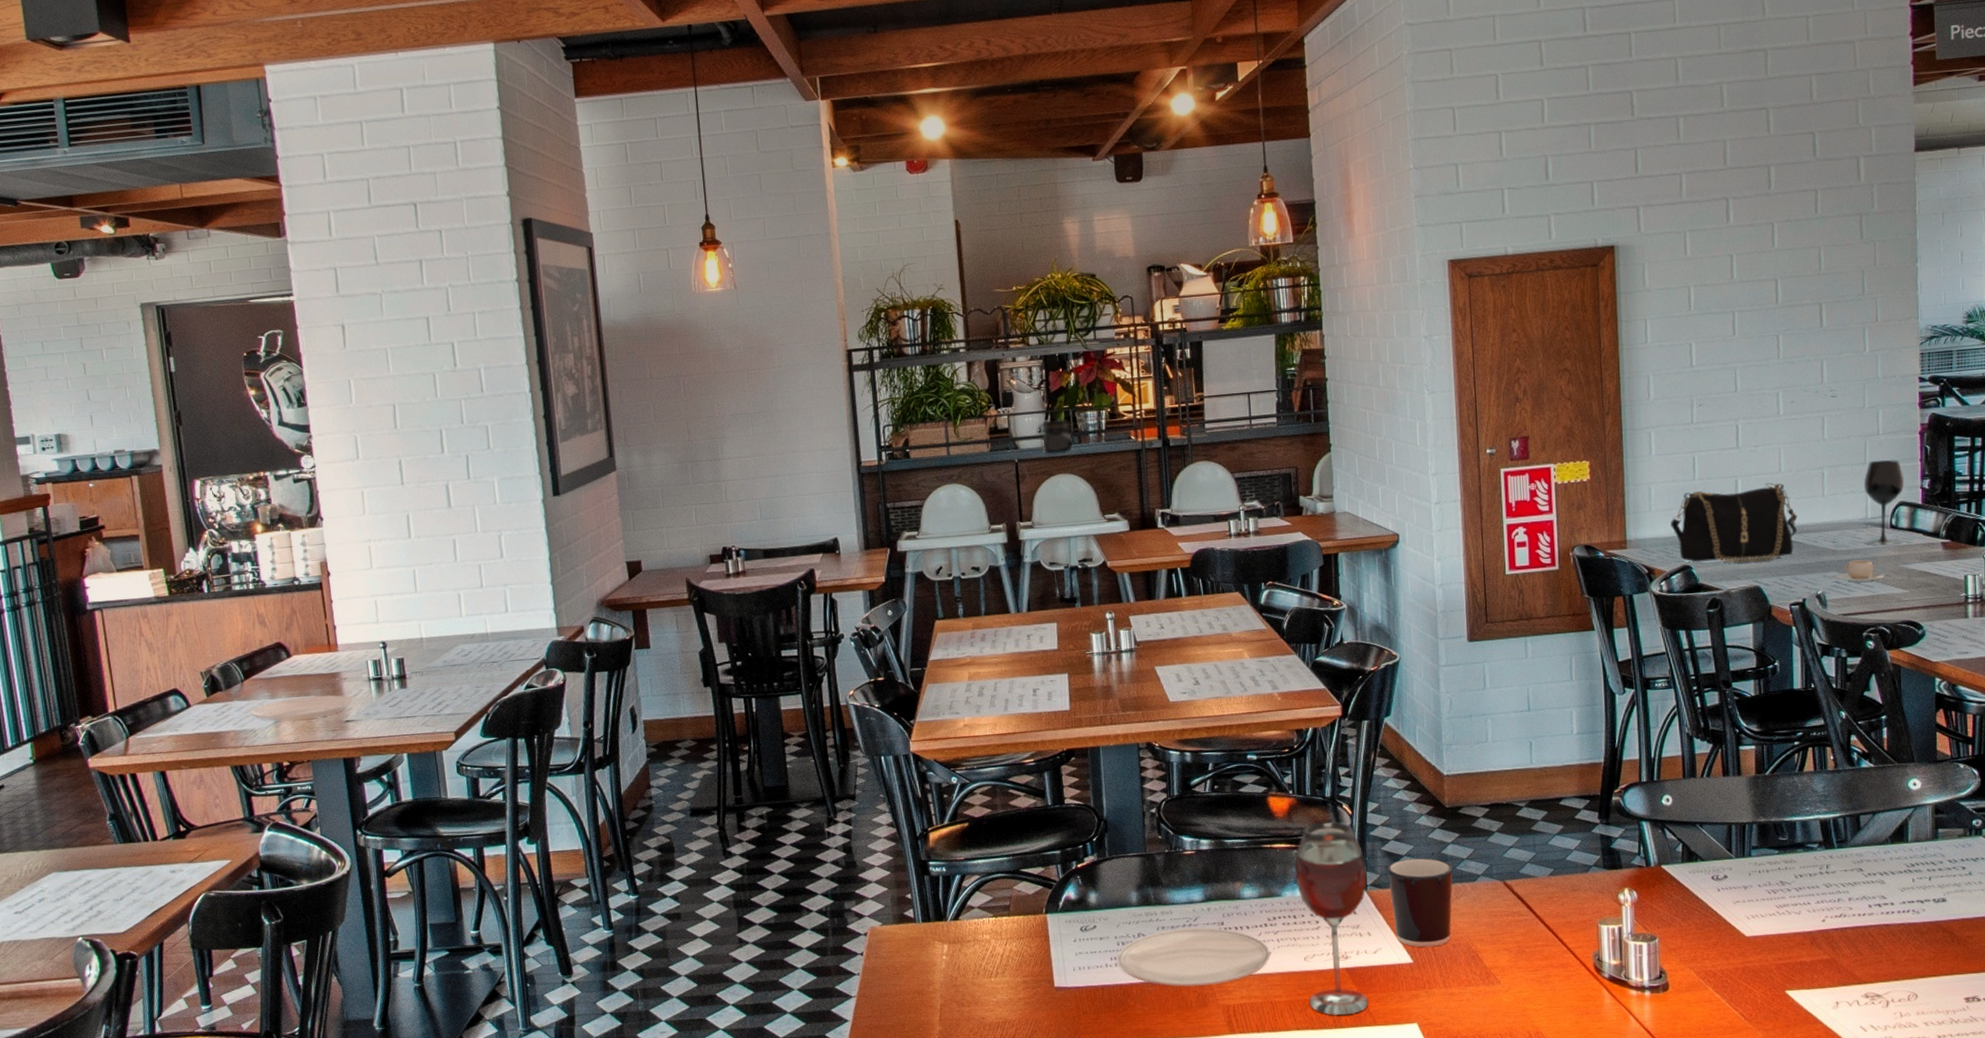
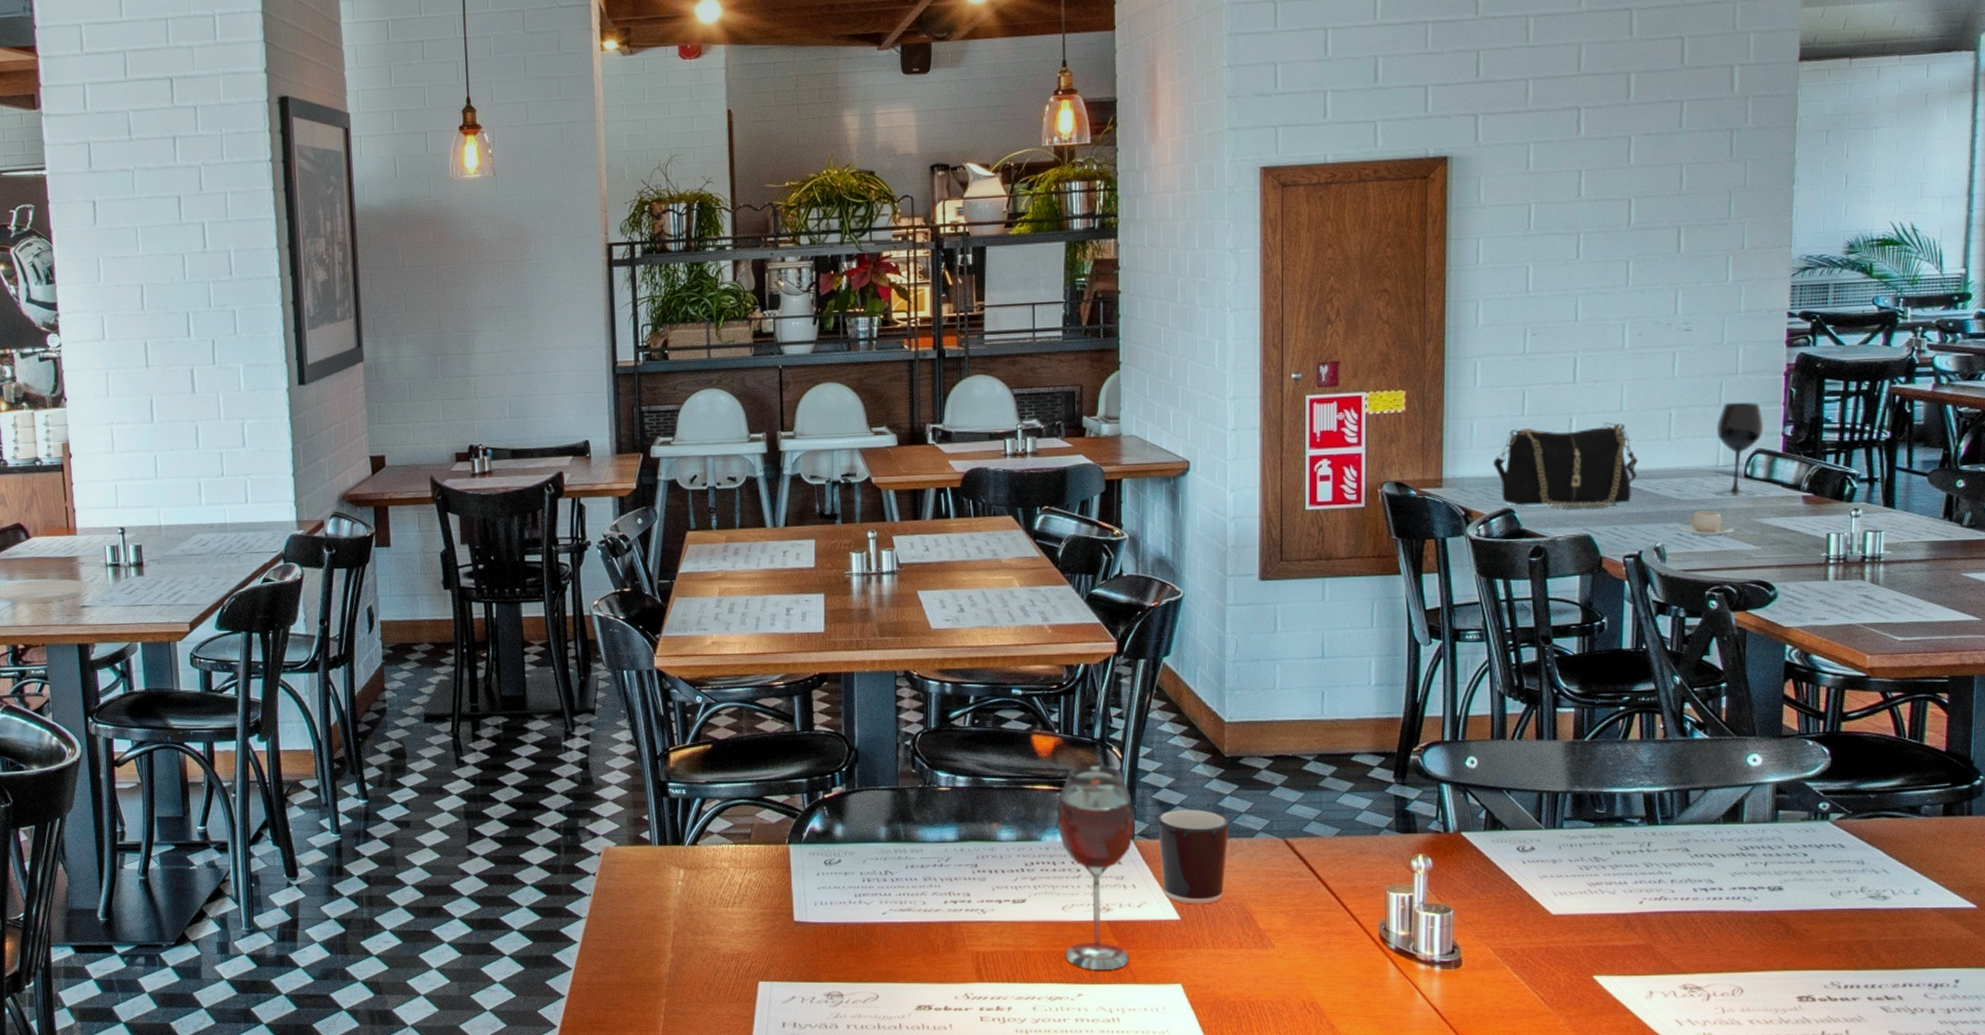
jar: present [1038,418,1075,455] -> none [805,324,843,362]
plate: present [1117,927,1271,988] -> none [861,867,1027,931]

